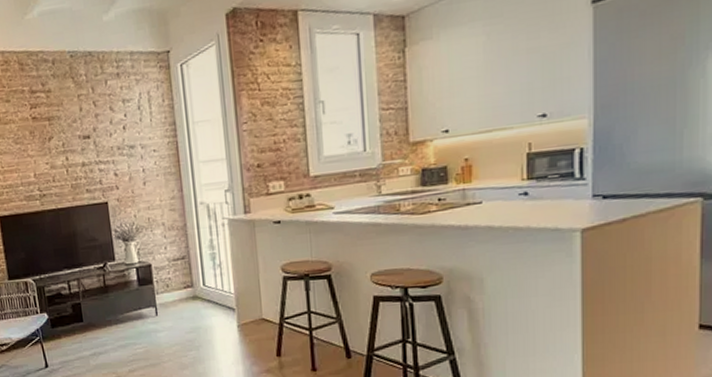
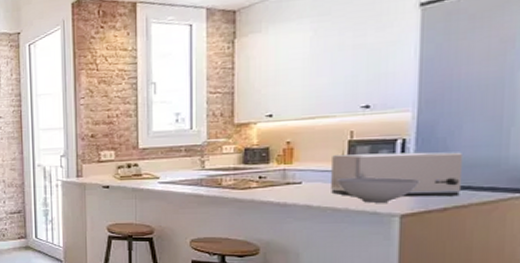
toaster: none [510,158,640,214] -> present [329,151,464,198]
bowl: none [517,189,599,219] -> present [337,177,420,203]

